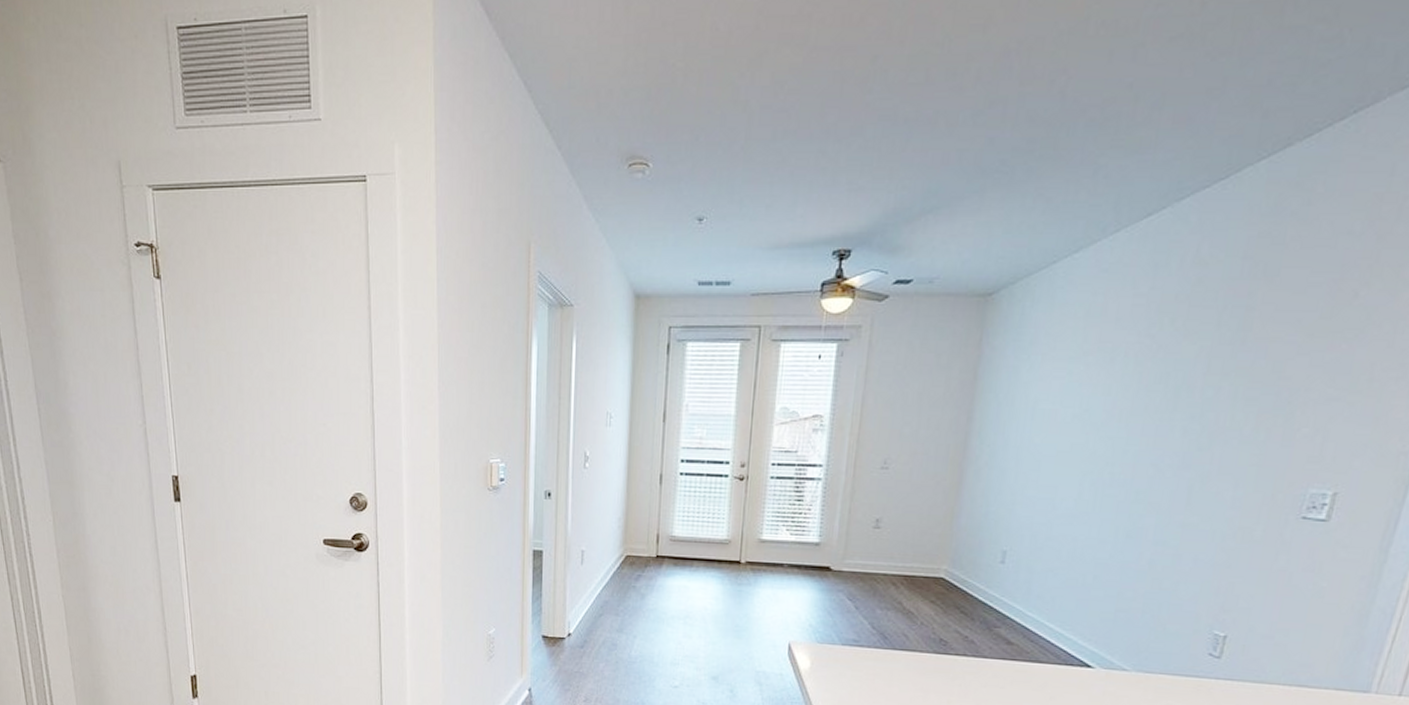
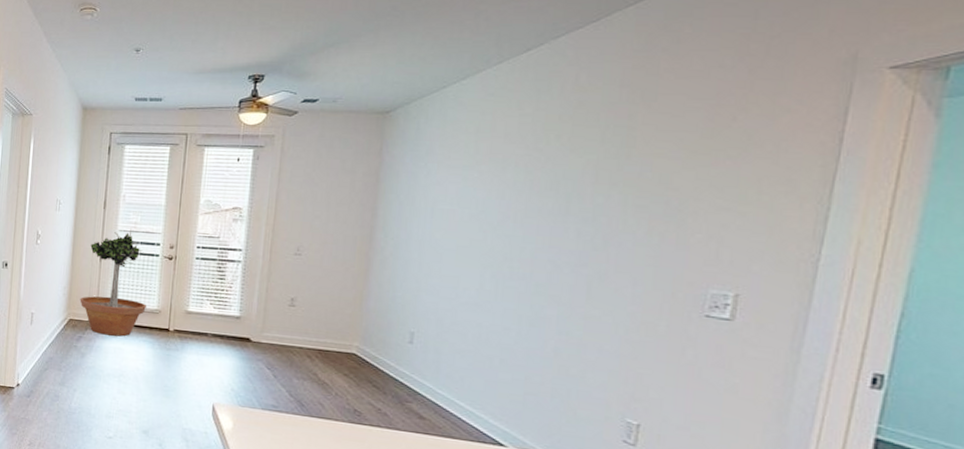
potted tree: none [637,444,716,573] -> present [80,228,147,337]

